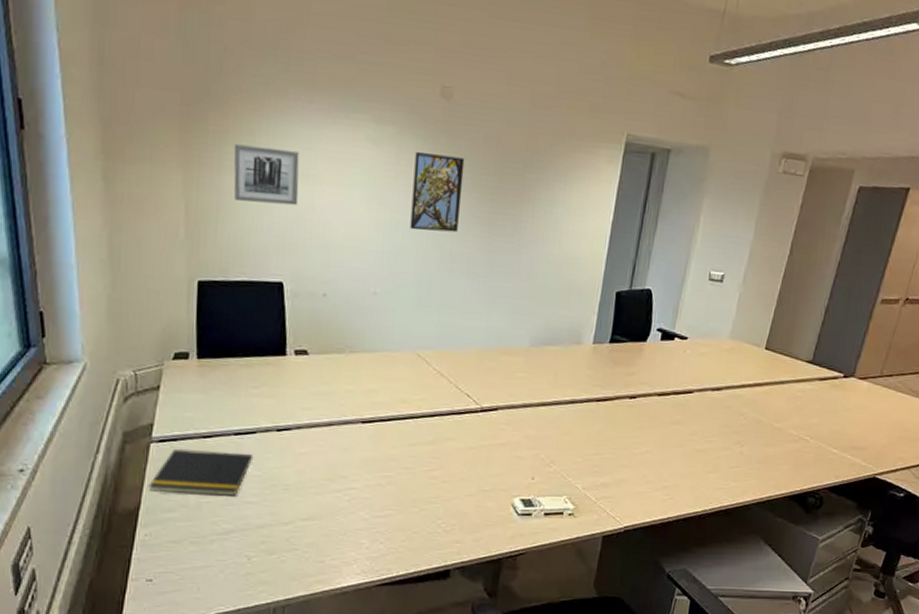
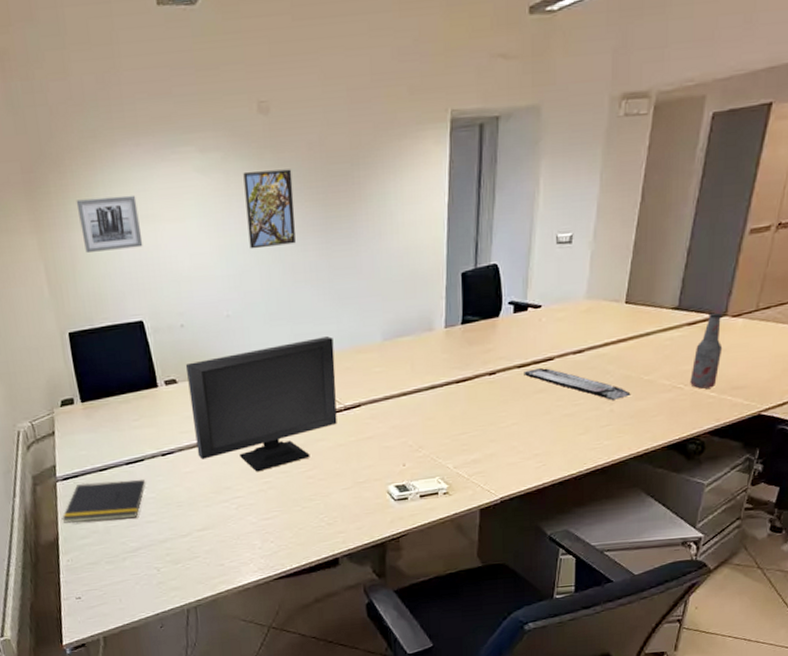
computer monitor: none [317,331,480,464] -> present [185,336,337,472]
keyboard: none [663,398,761,442] -> present [524,367,631,400]
bottle: none [816,372,851,444] -> present [690,312,723,389]

